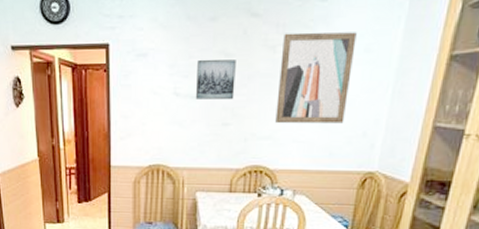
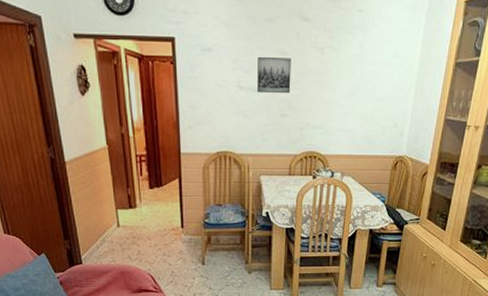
wall art: present [275,32,357,124] -> none [325,37,387,116]

